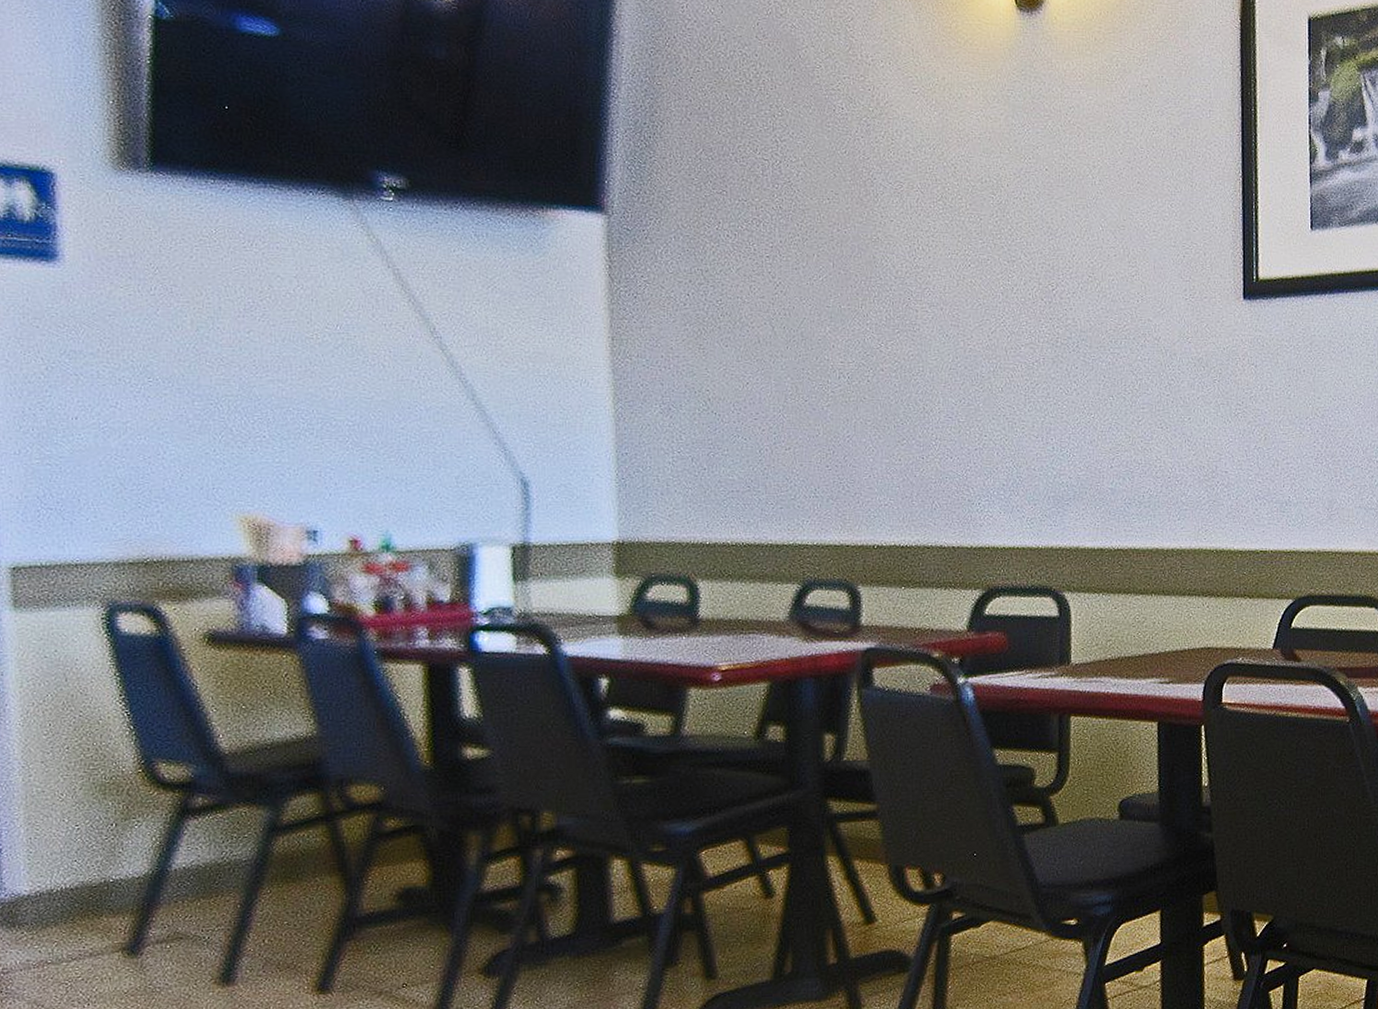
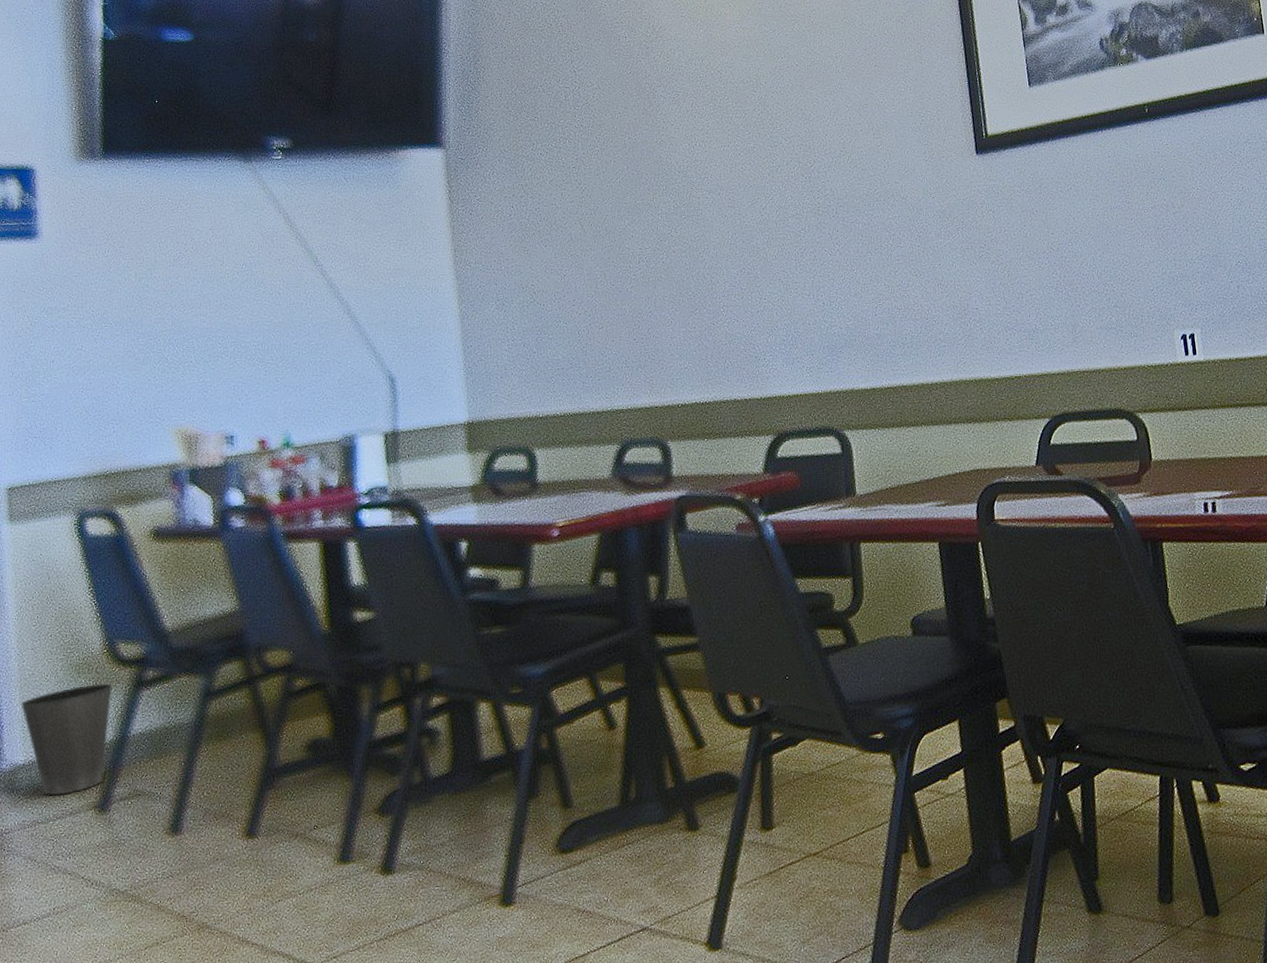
waste basket: none [26,808,149,934] -> present [21,683,113,796]

